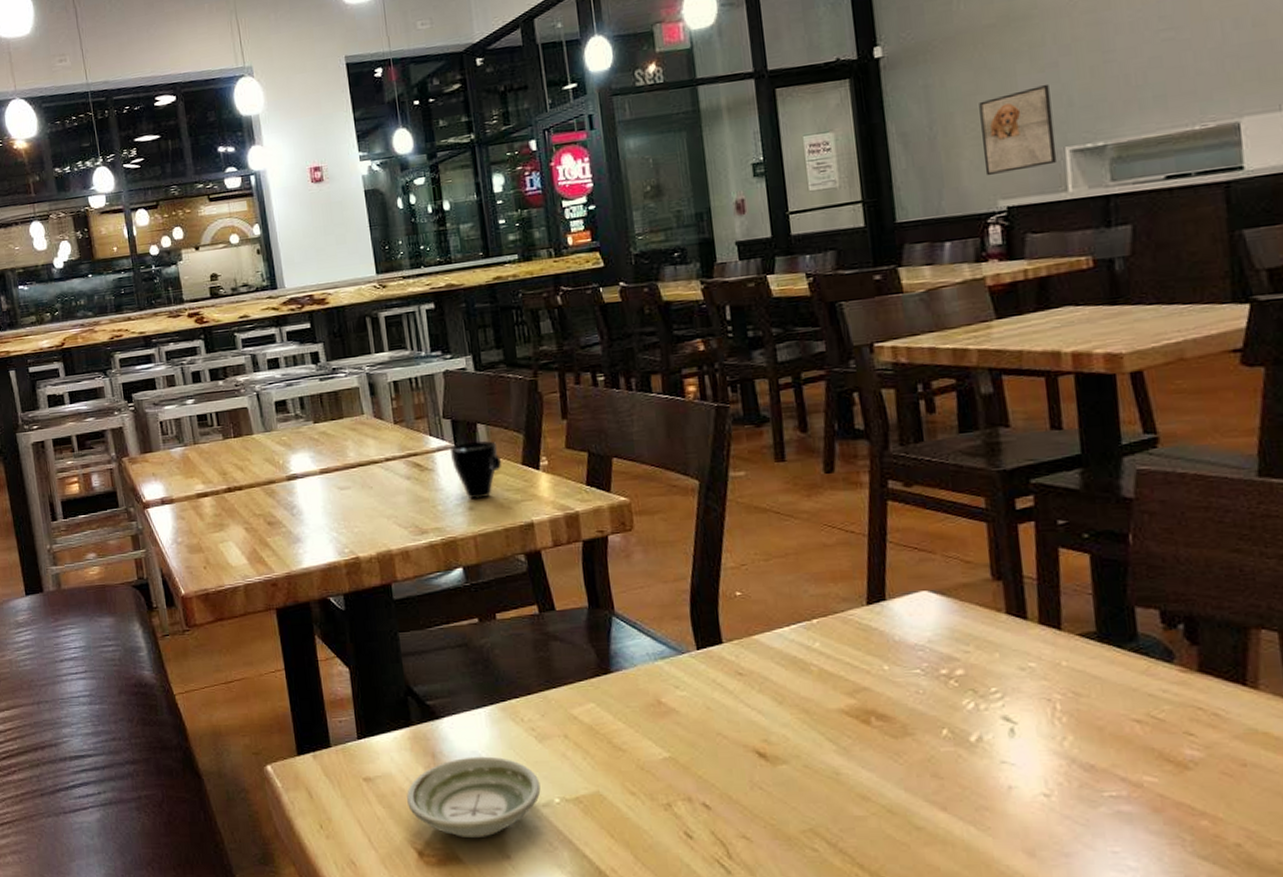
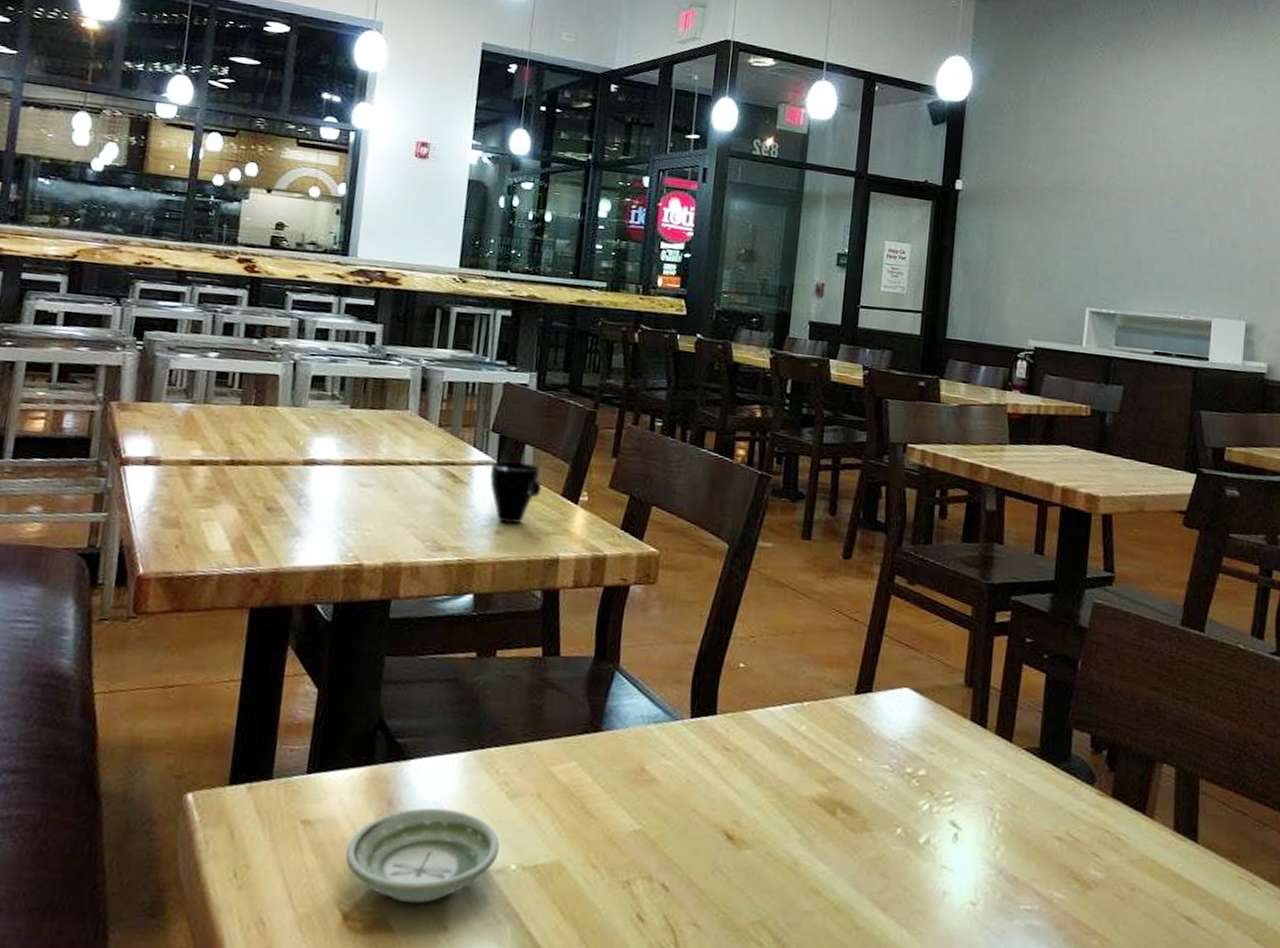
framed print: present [979,85,1058,176] -> none [1023,250,1083,320]

